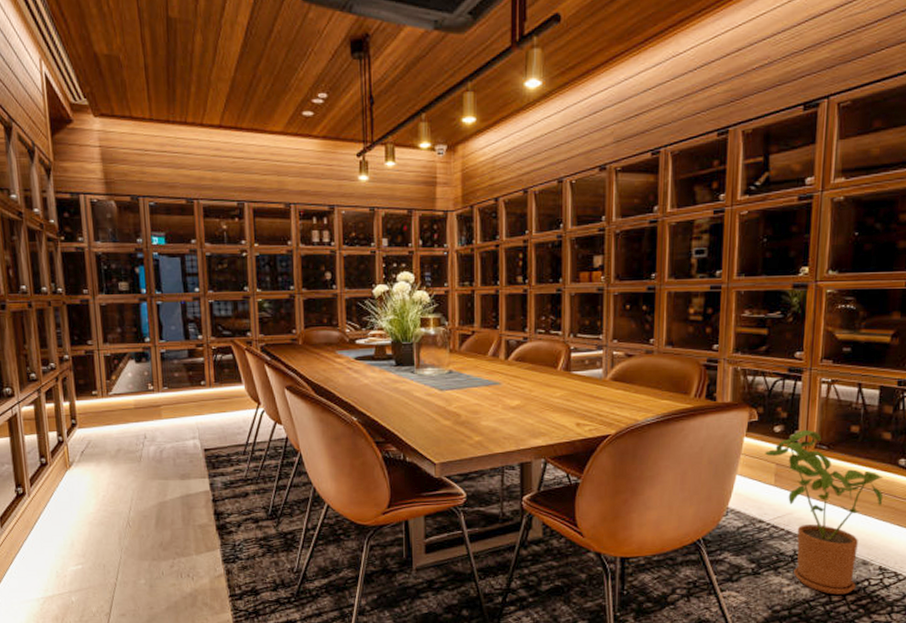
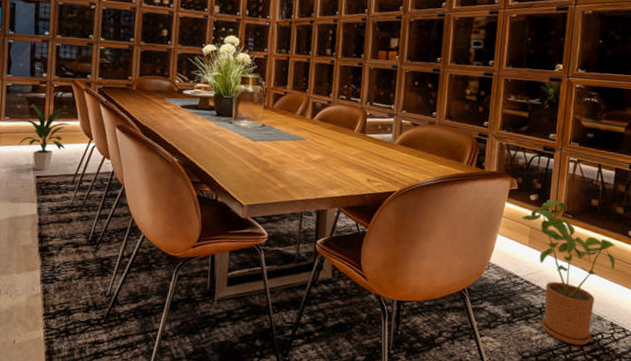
indoor plant: none [178,370,234,442] -> present [18,104,70,170]

